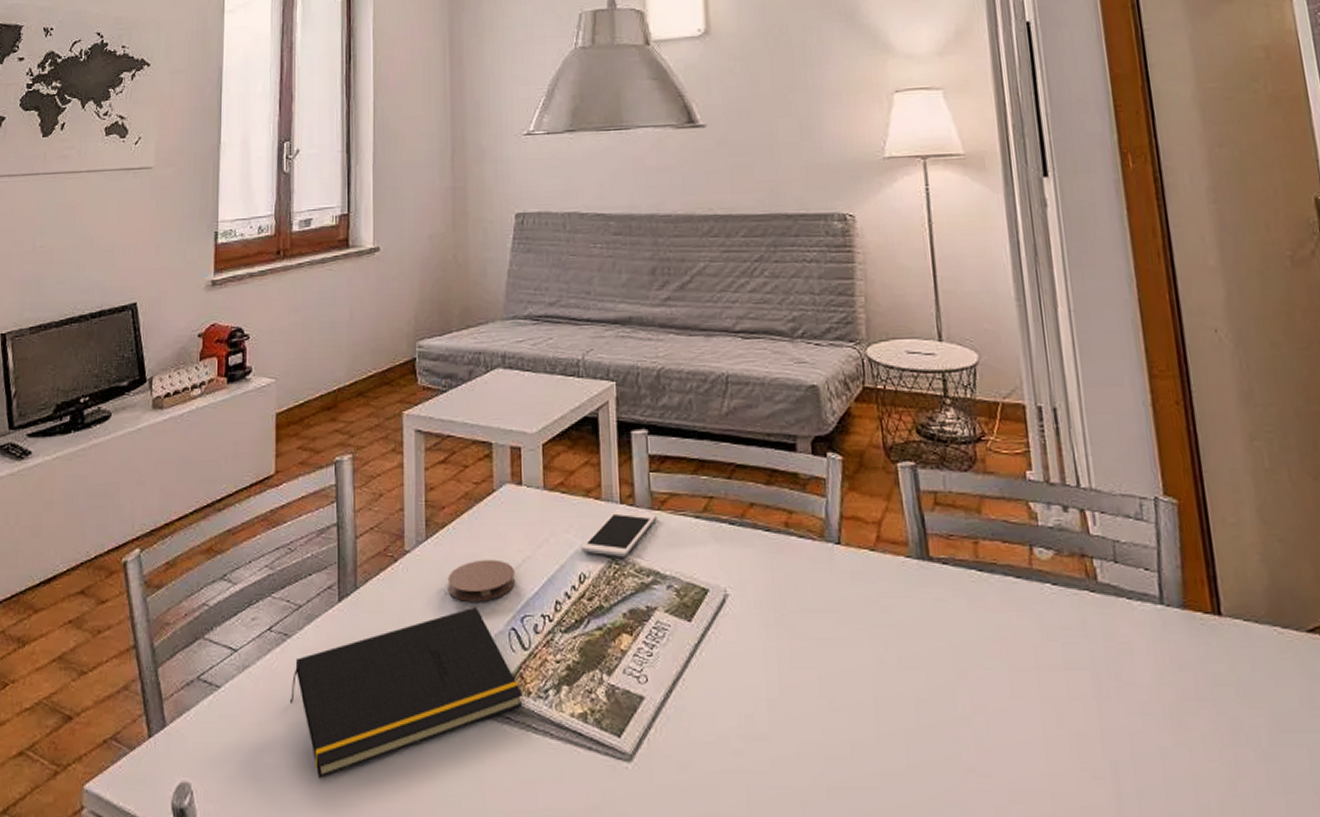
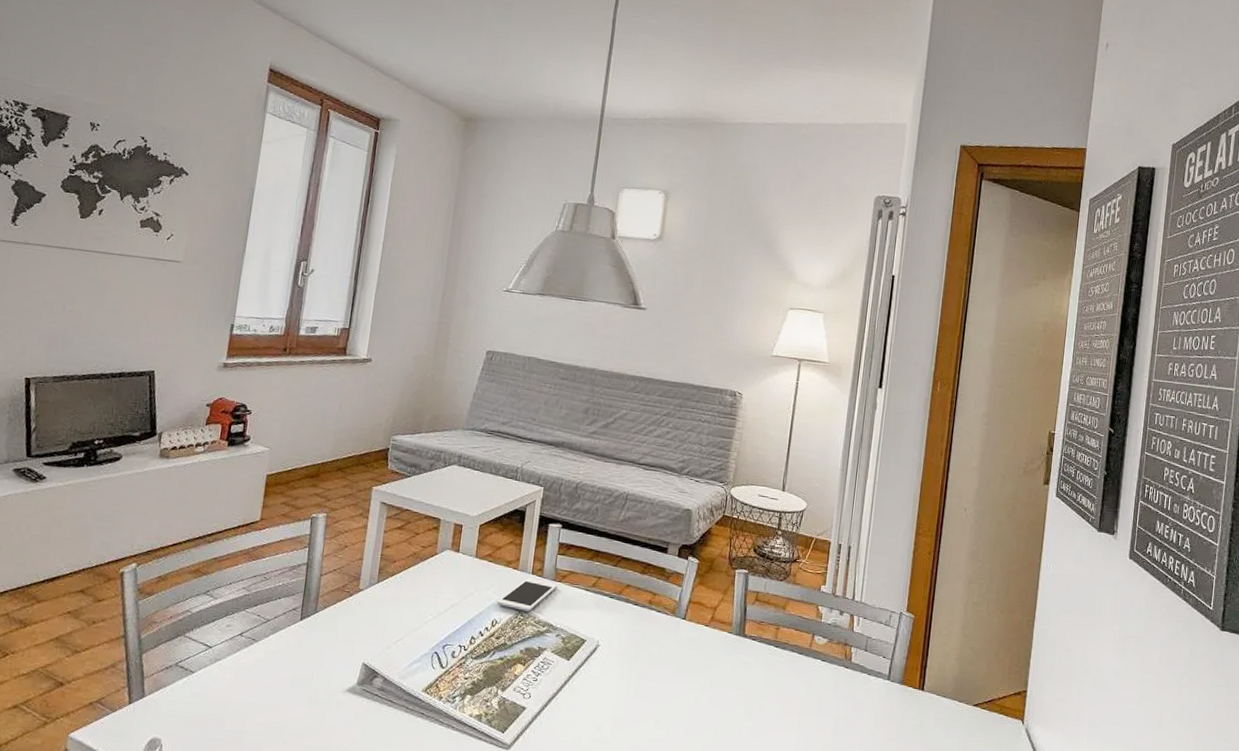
notepad: present [290,607,523,778] -> none [251,634,436,743]
coaster: present [447,559,515,602] -> none [389,602,444,632]

